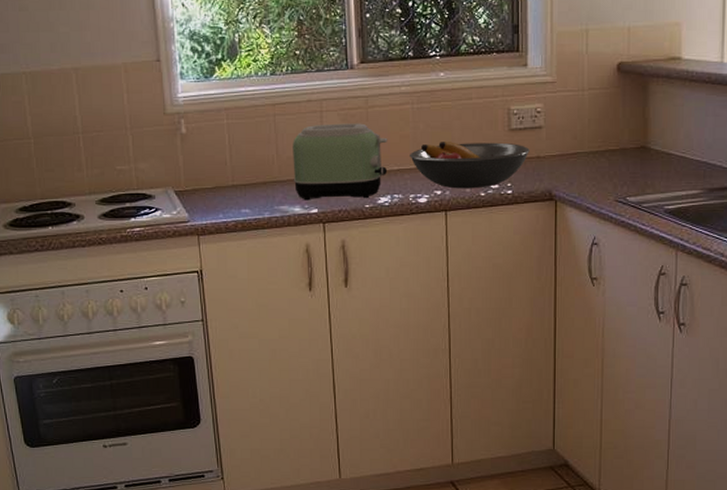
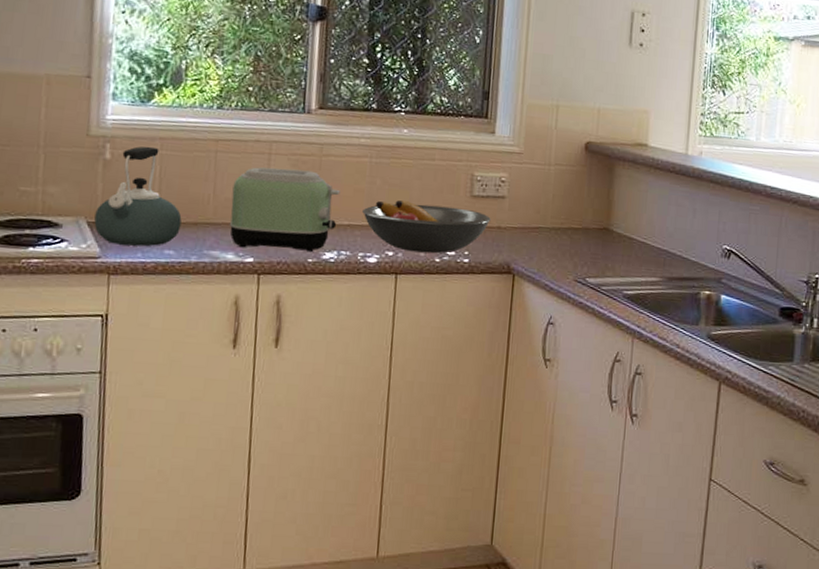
kettle: none [180,117,252,208] -> present [94,146,182,247]

